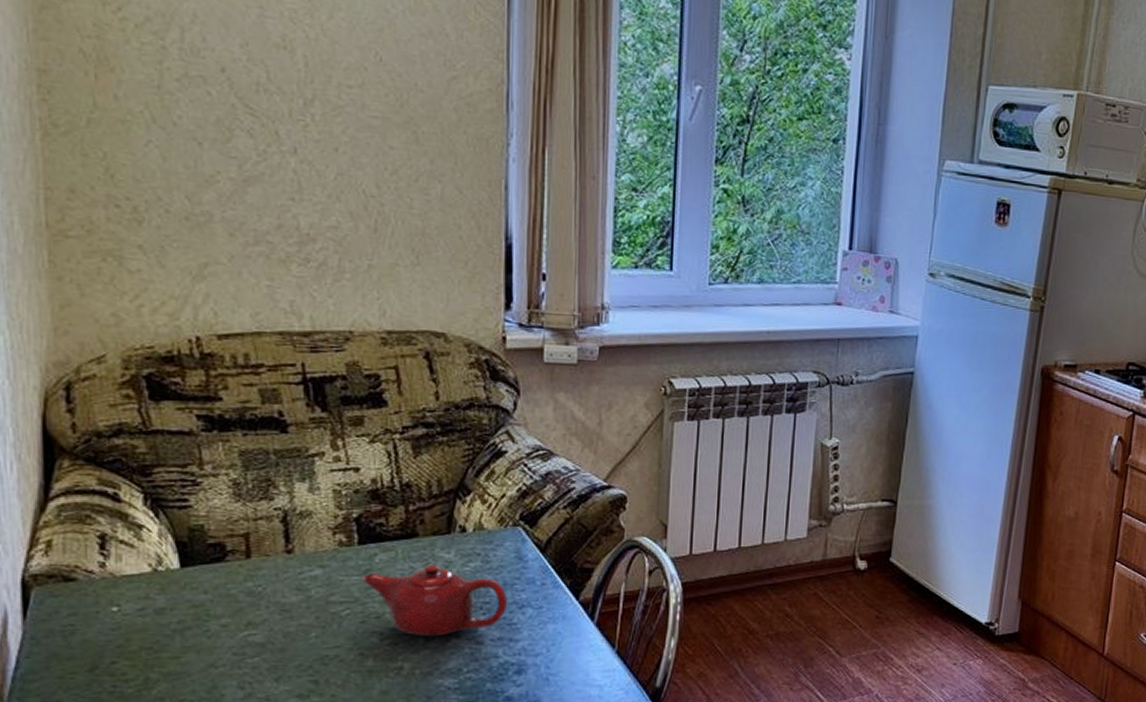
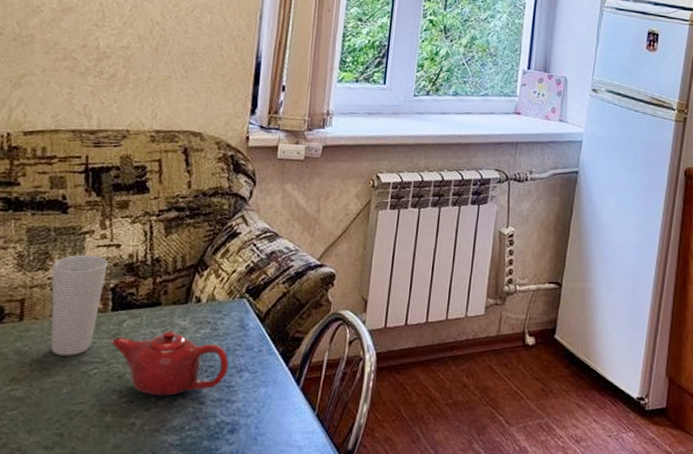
cup: none [278,480,346,596] -> present [50,254,108,356]

